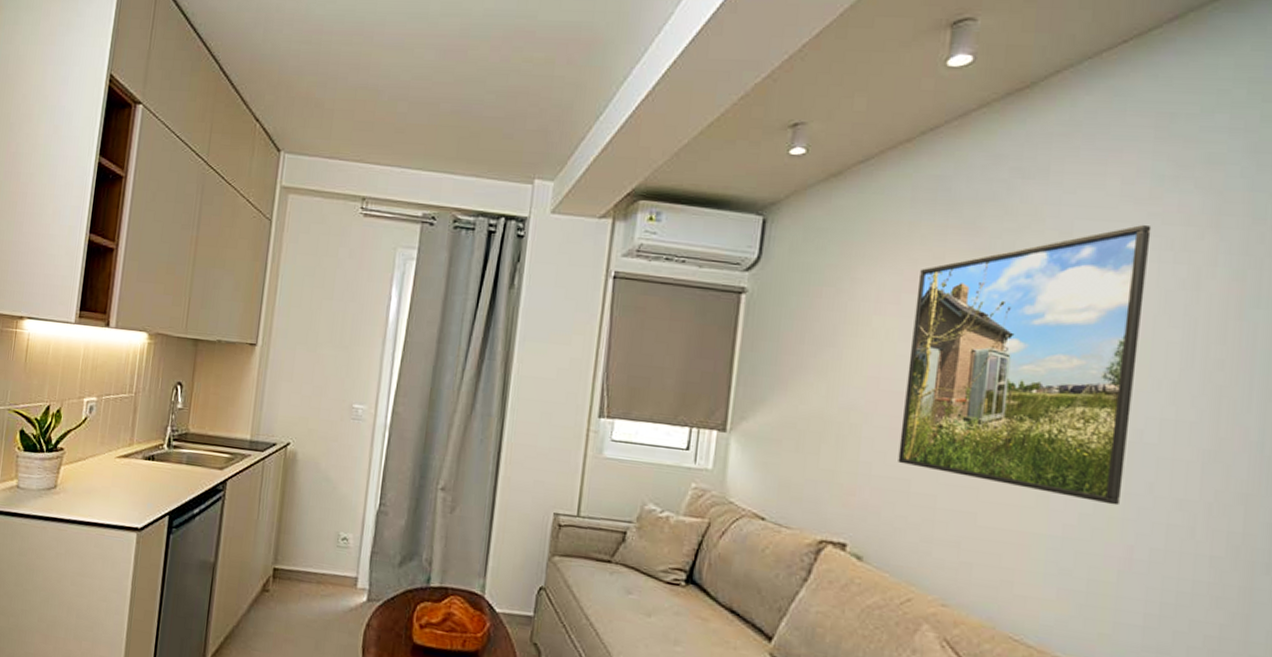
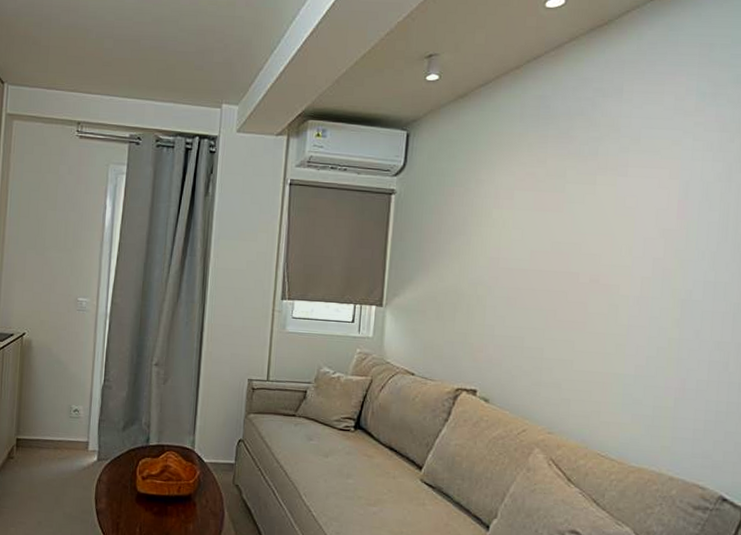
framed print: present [898,224,1152,506] -> none [514,131,697,349]

